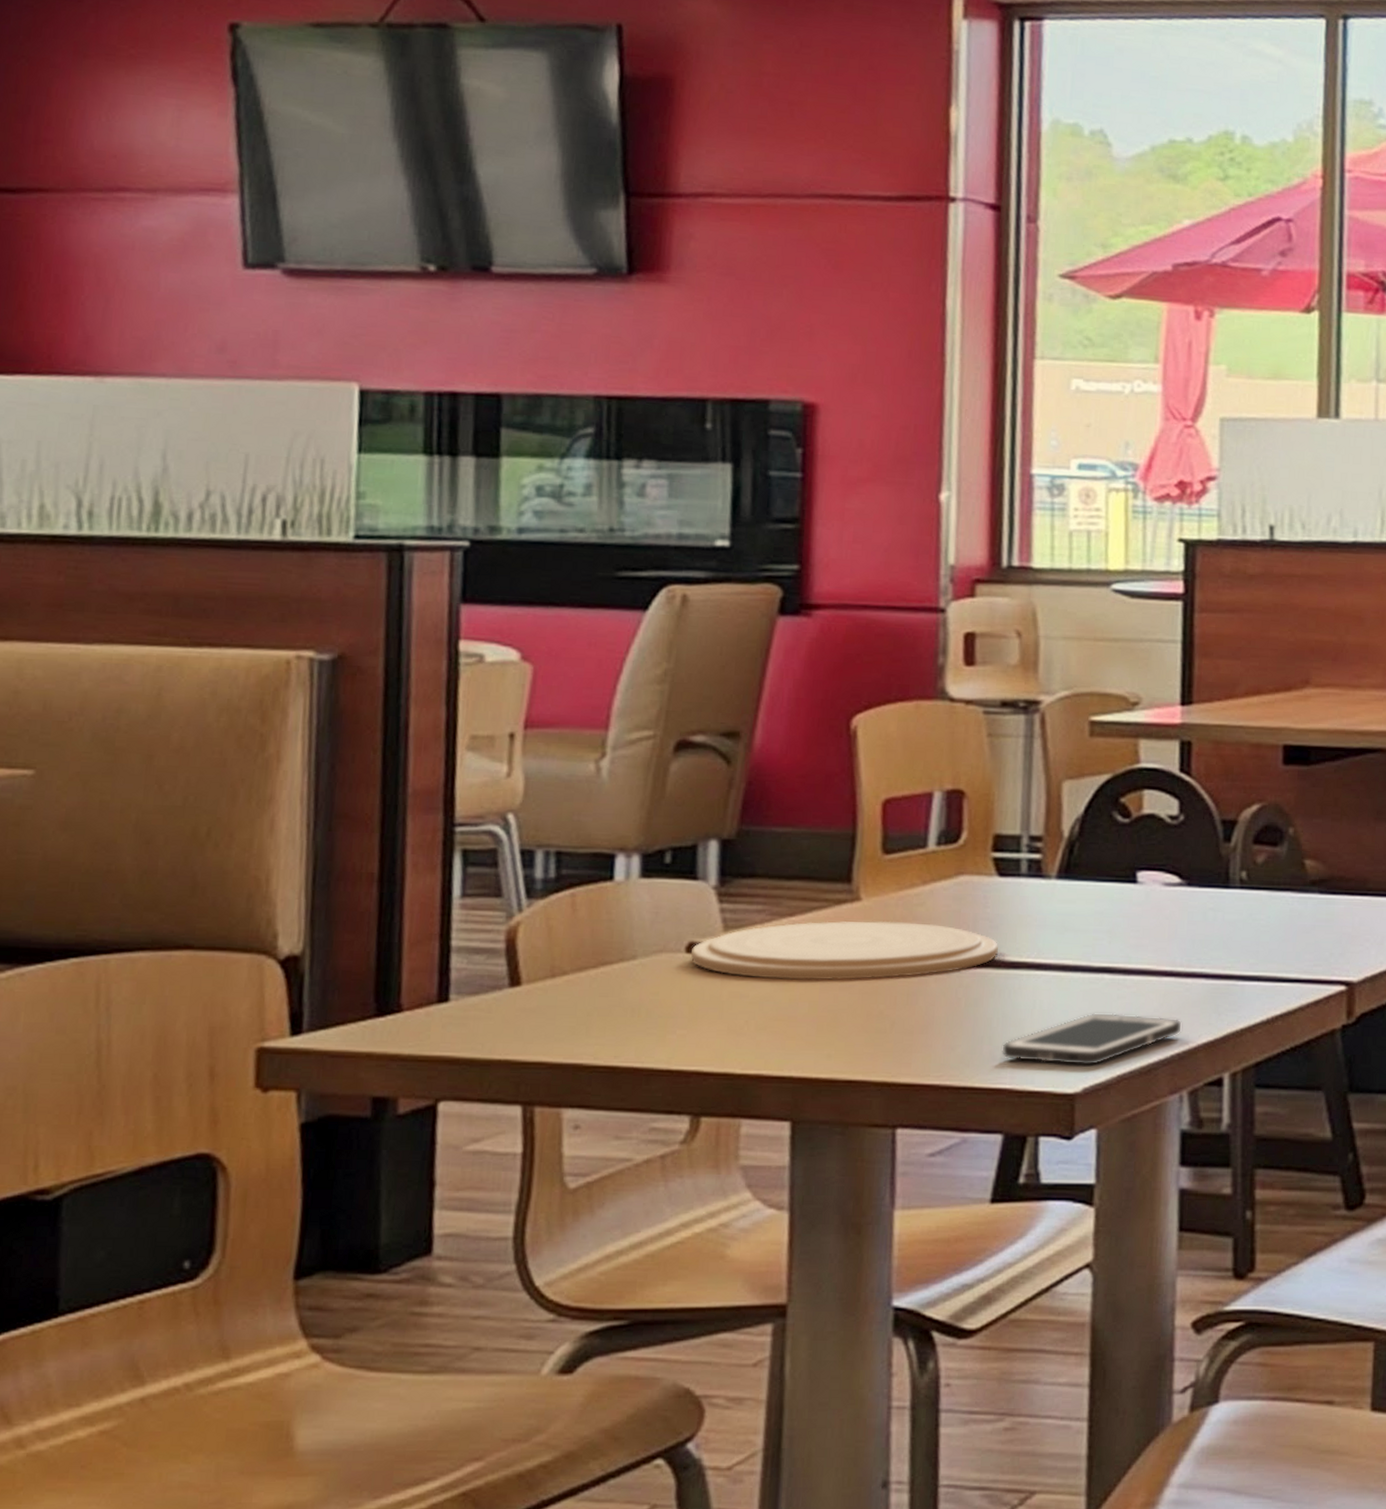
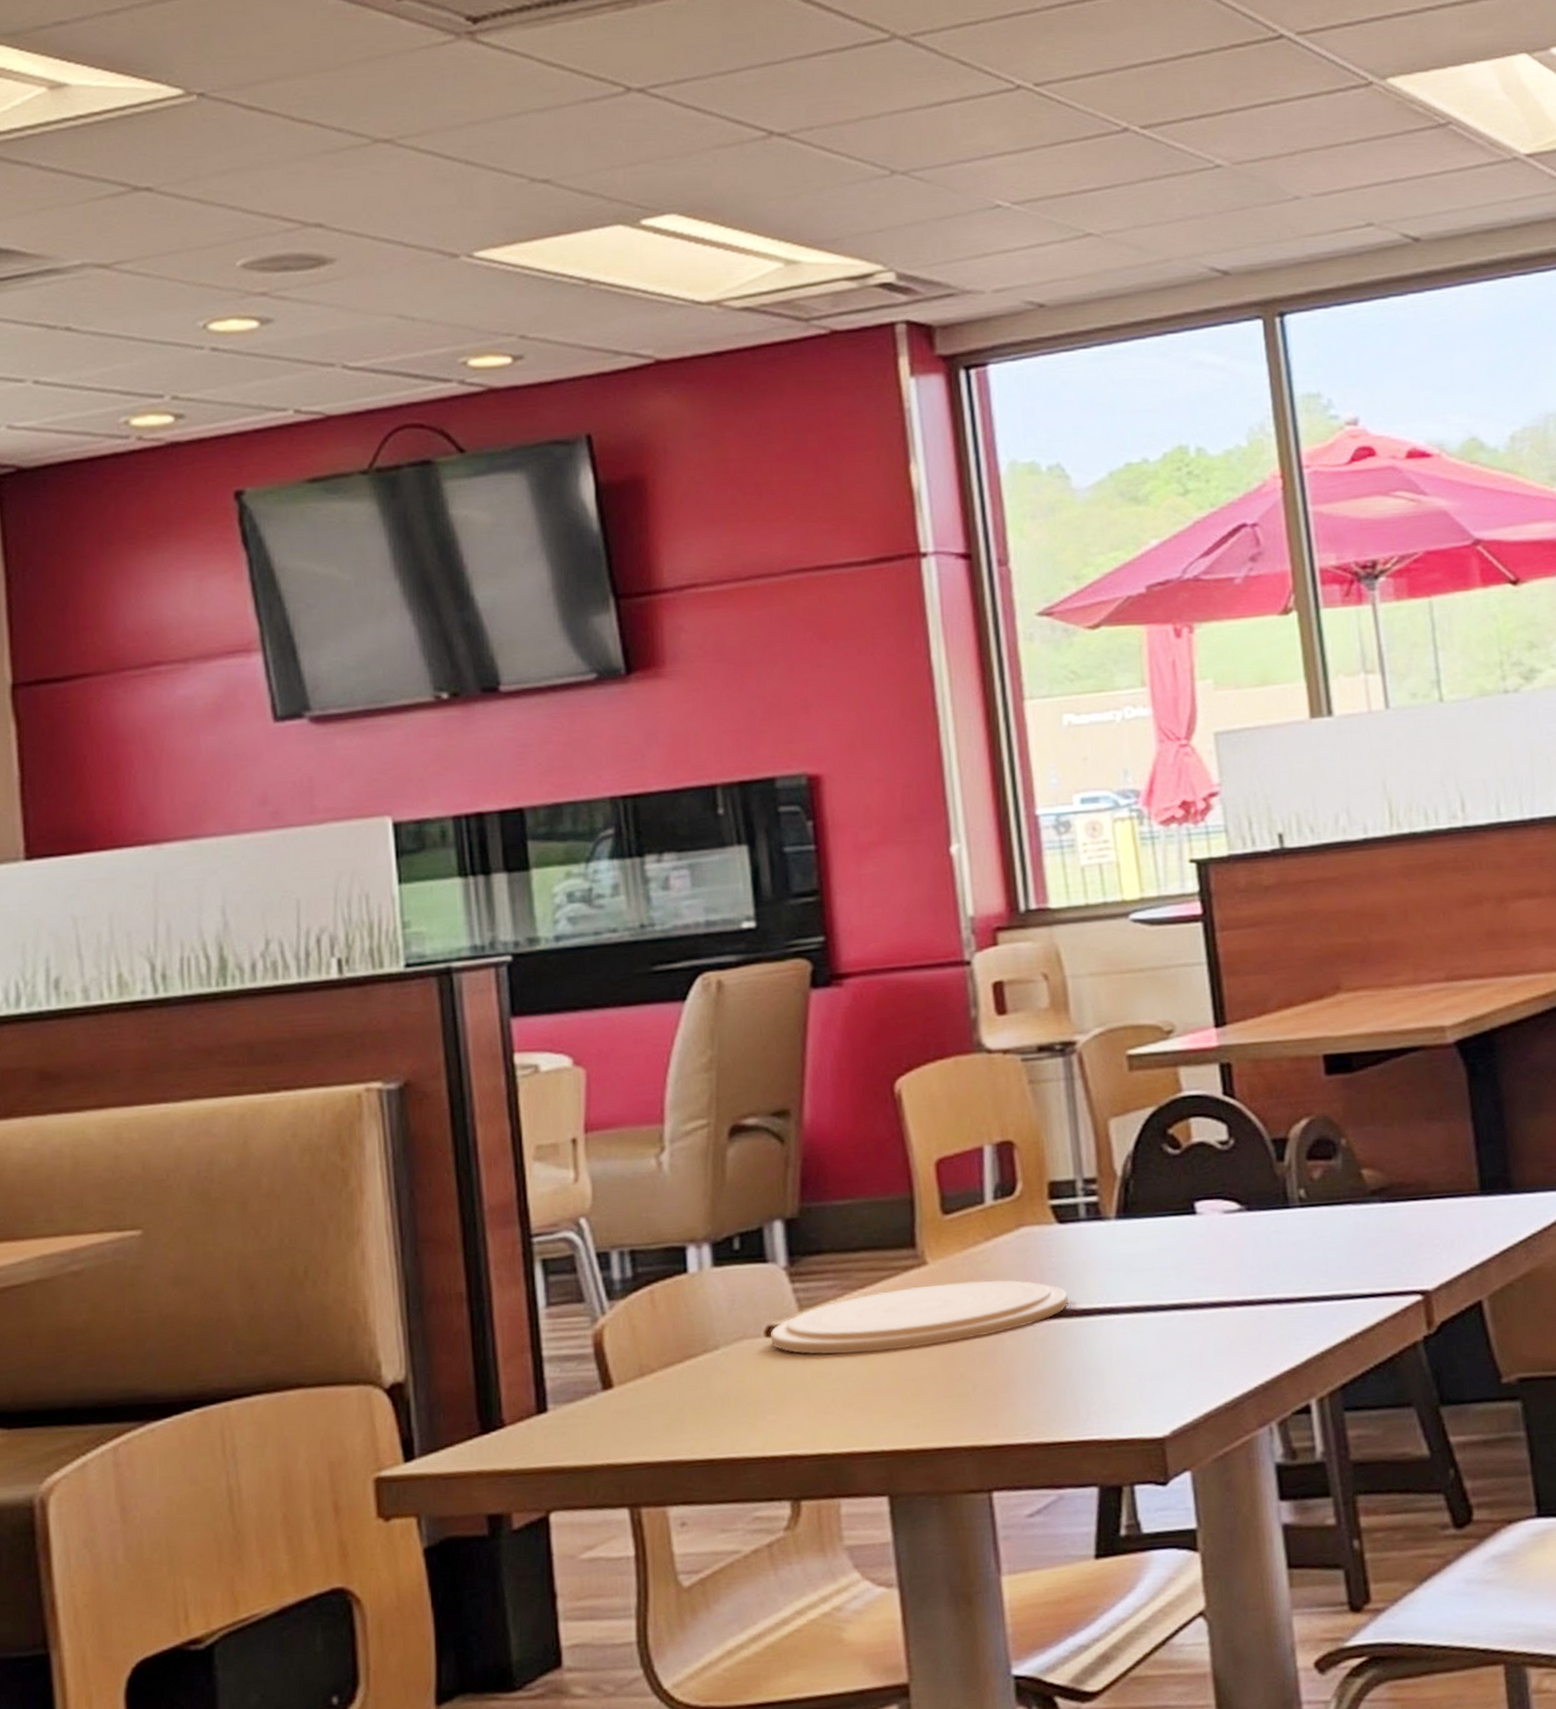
cell phone: present [1002,1013,1182,1066] -> none [1085,1348,1262,1410]

